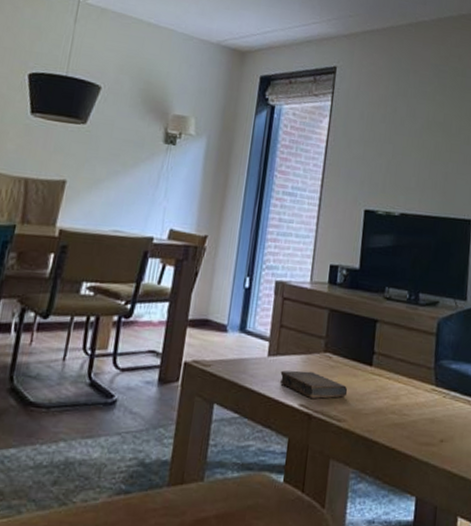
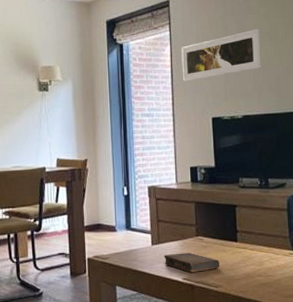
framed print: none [337,116,433,163] -> present [181,29,261,82]

